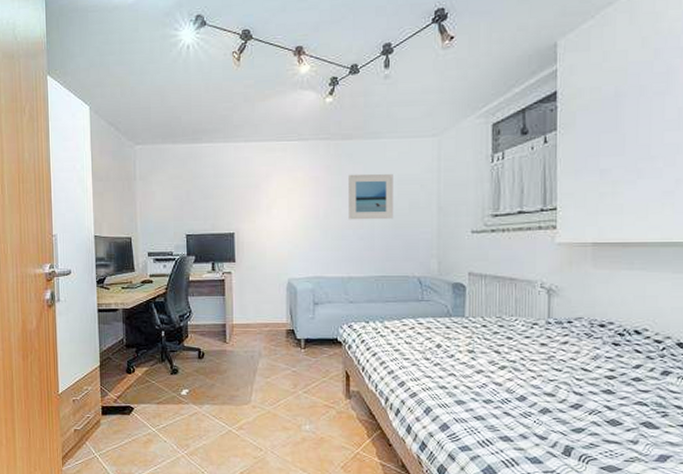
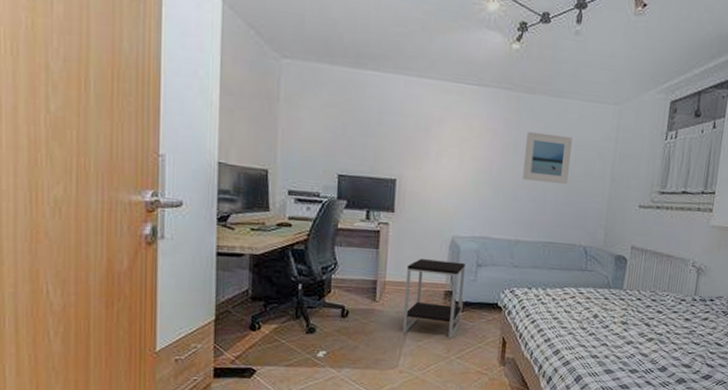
side table: none [250,302,304,375] -> present [403,259,465,339]

